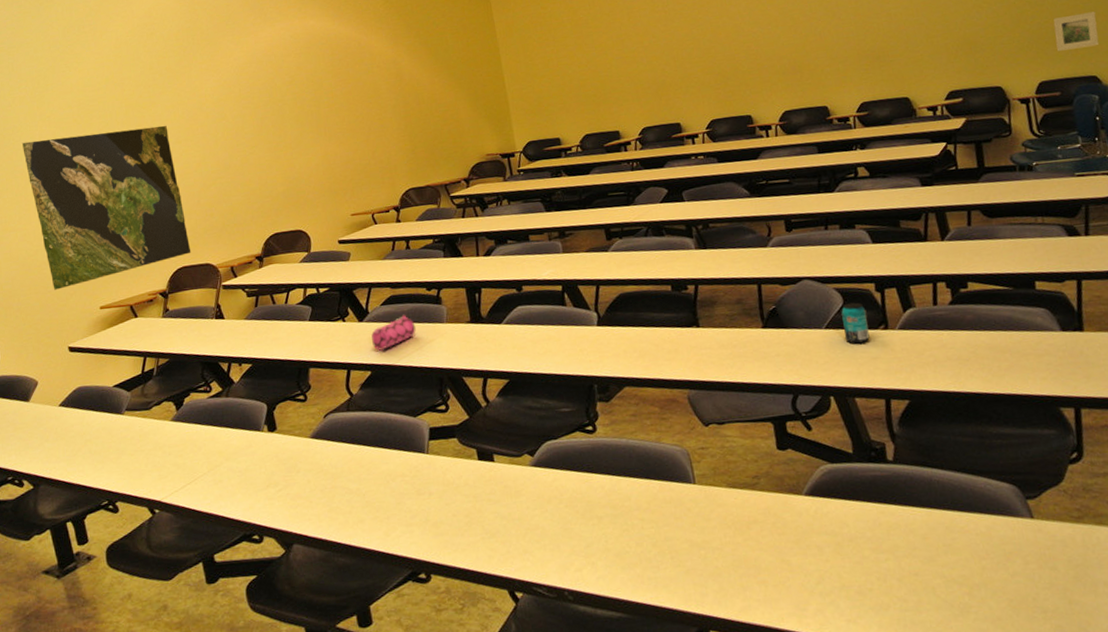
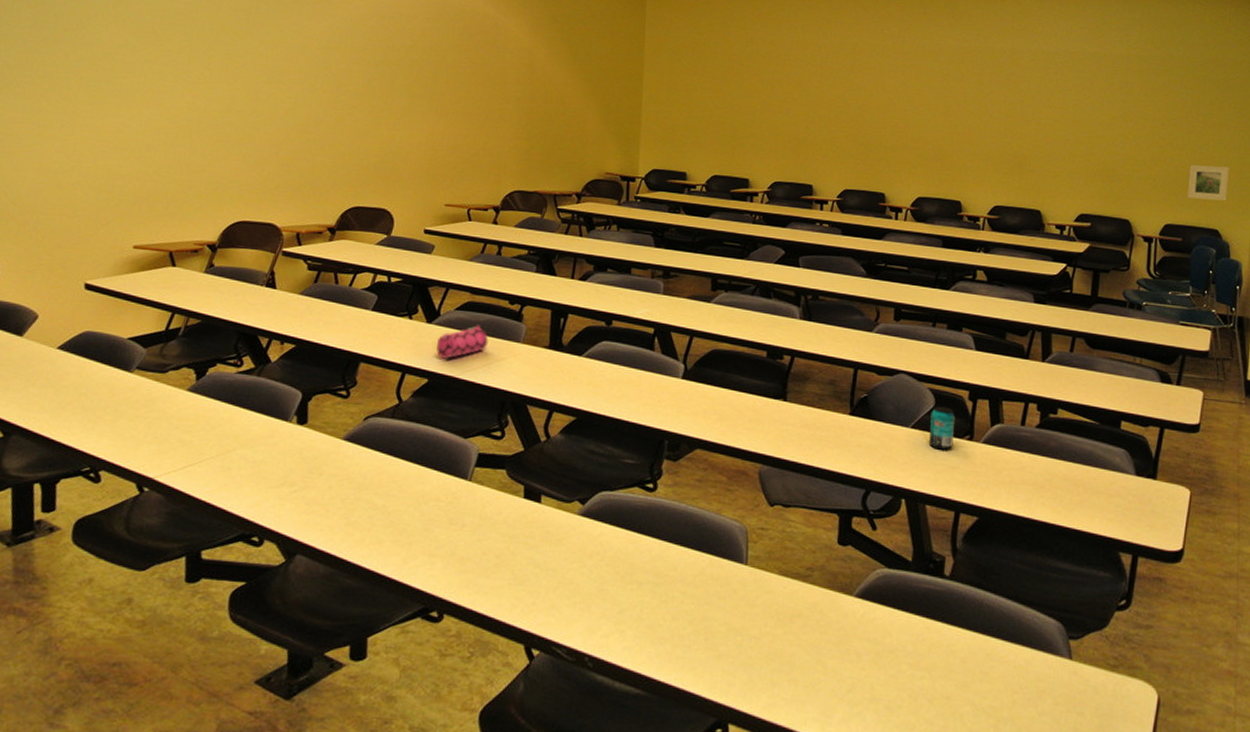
world map: present [21,125,191,290] -> none [83,41,261,216]

